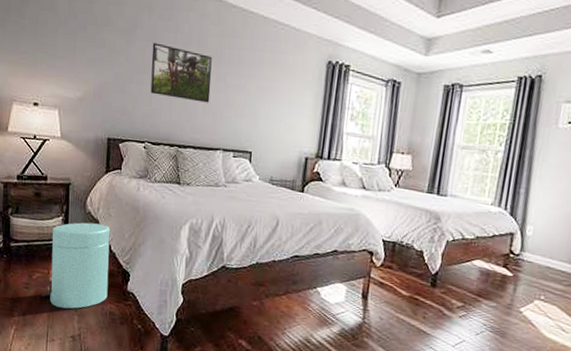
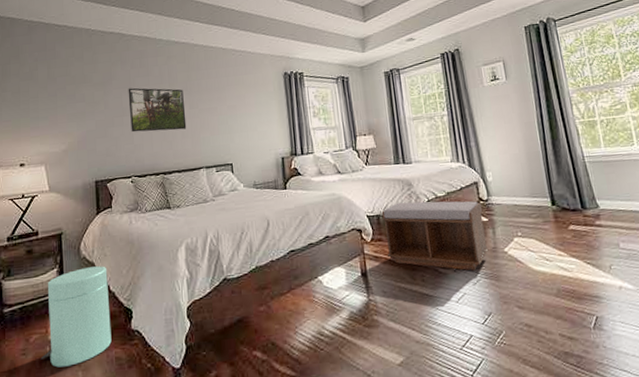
bench: none [394,234,512,322] -> present [381,201,489,271]

